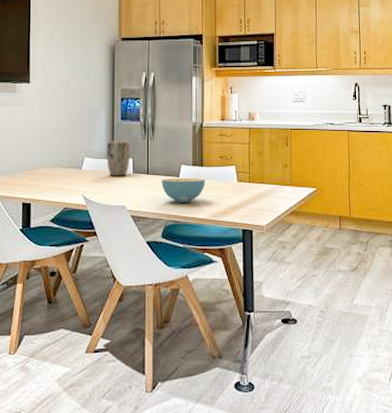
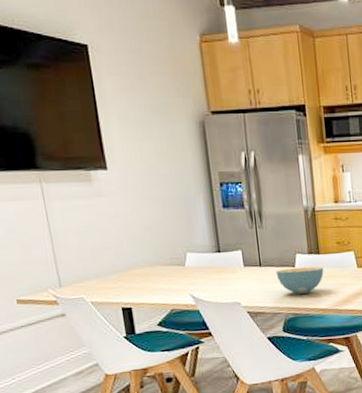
plant pot: present [106,141,130,176] -> none [209,231,239,271]

